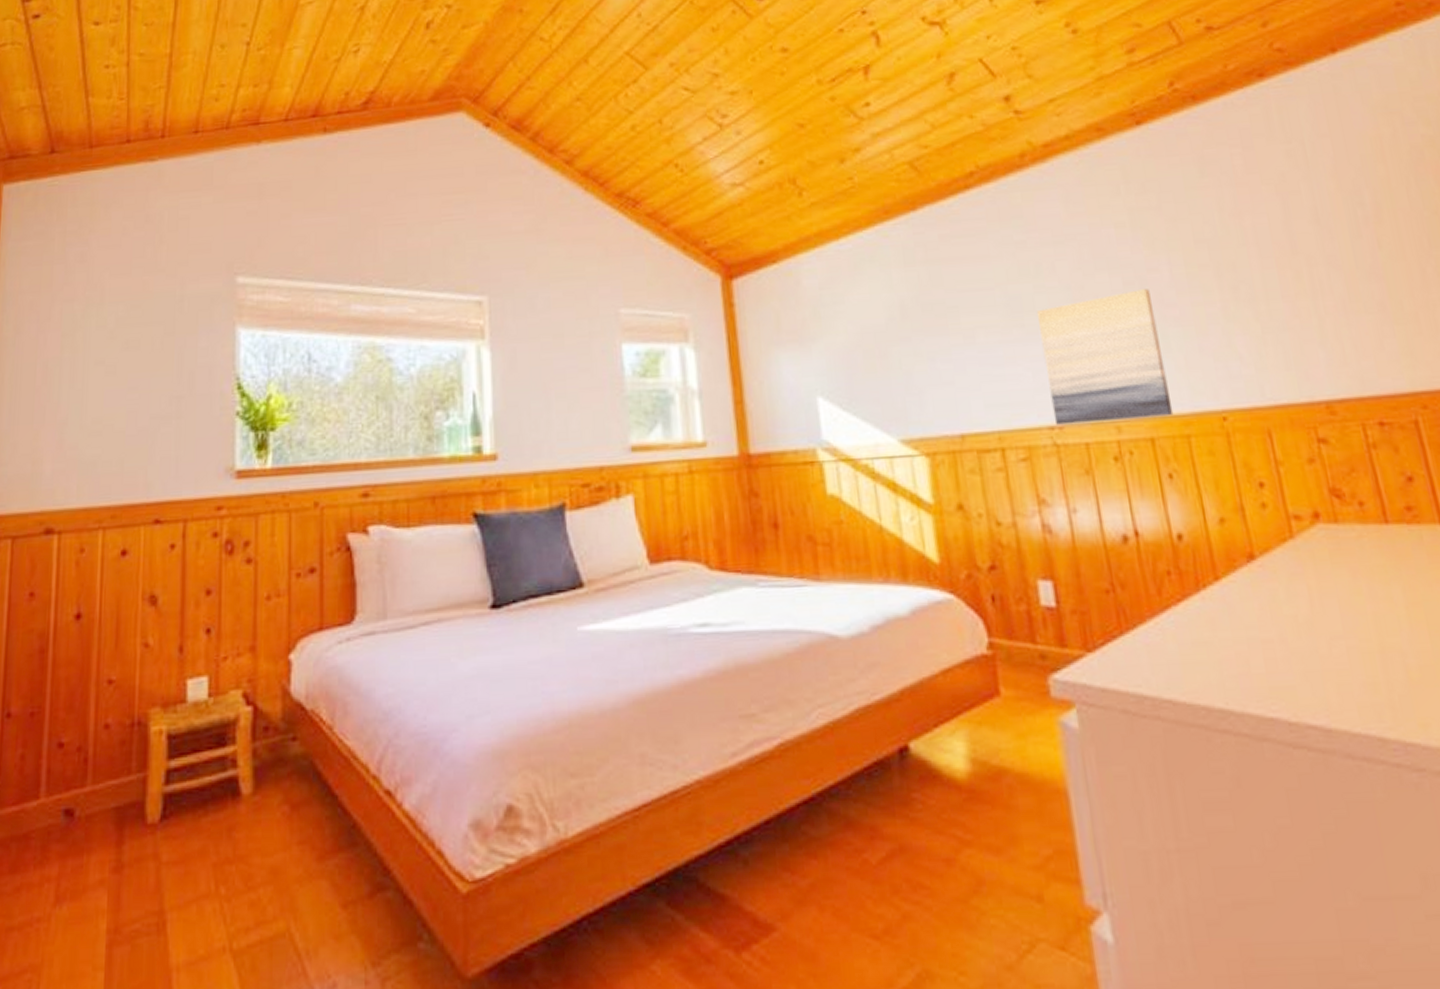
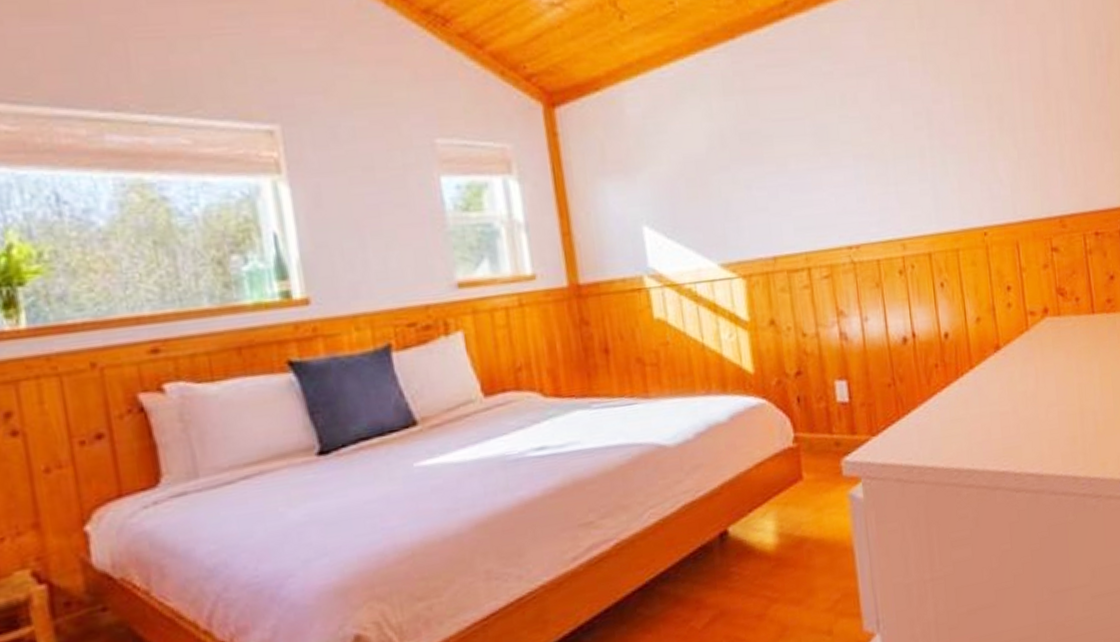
wall art: present [1036,289,1174,425] -> none [840,119,947,245]

